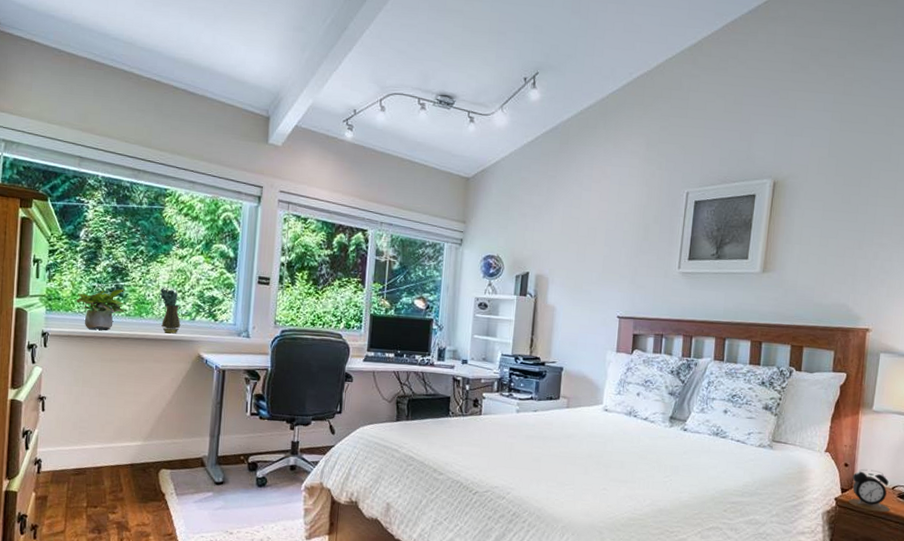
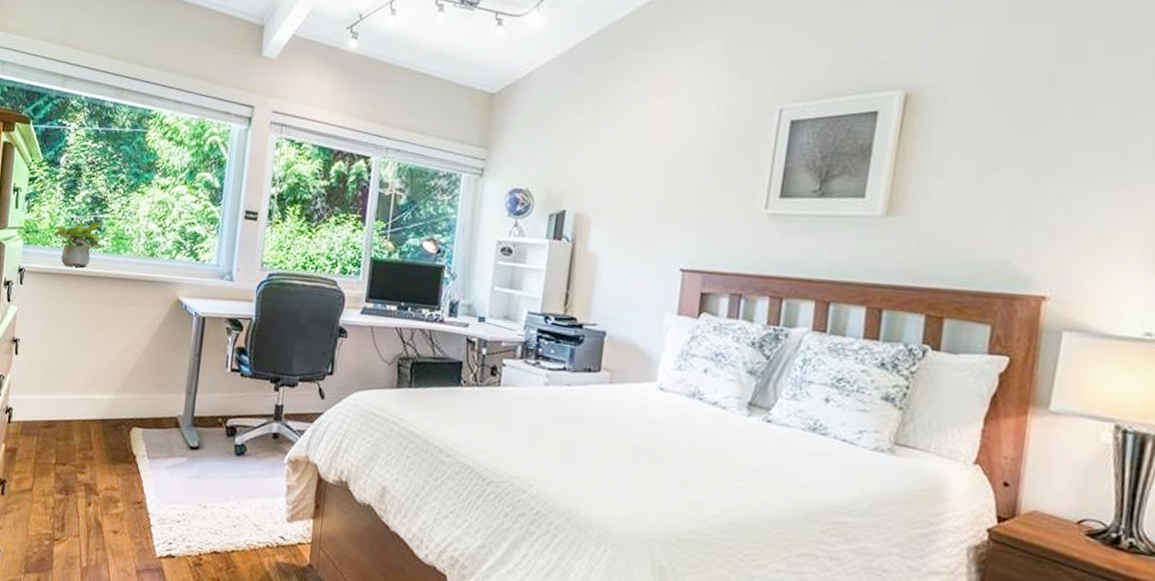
vase: present [159,285,180,334] -> none [138,219,160,275]
alarm clock: present [848,469,890,513] -> none [1007,491,1074,556]

